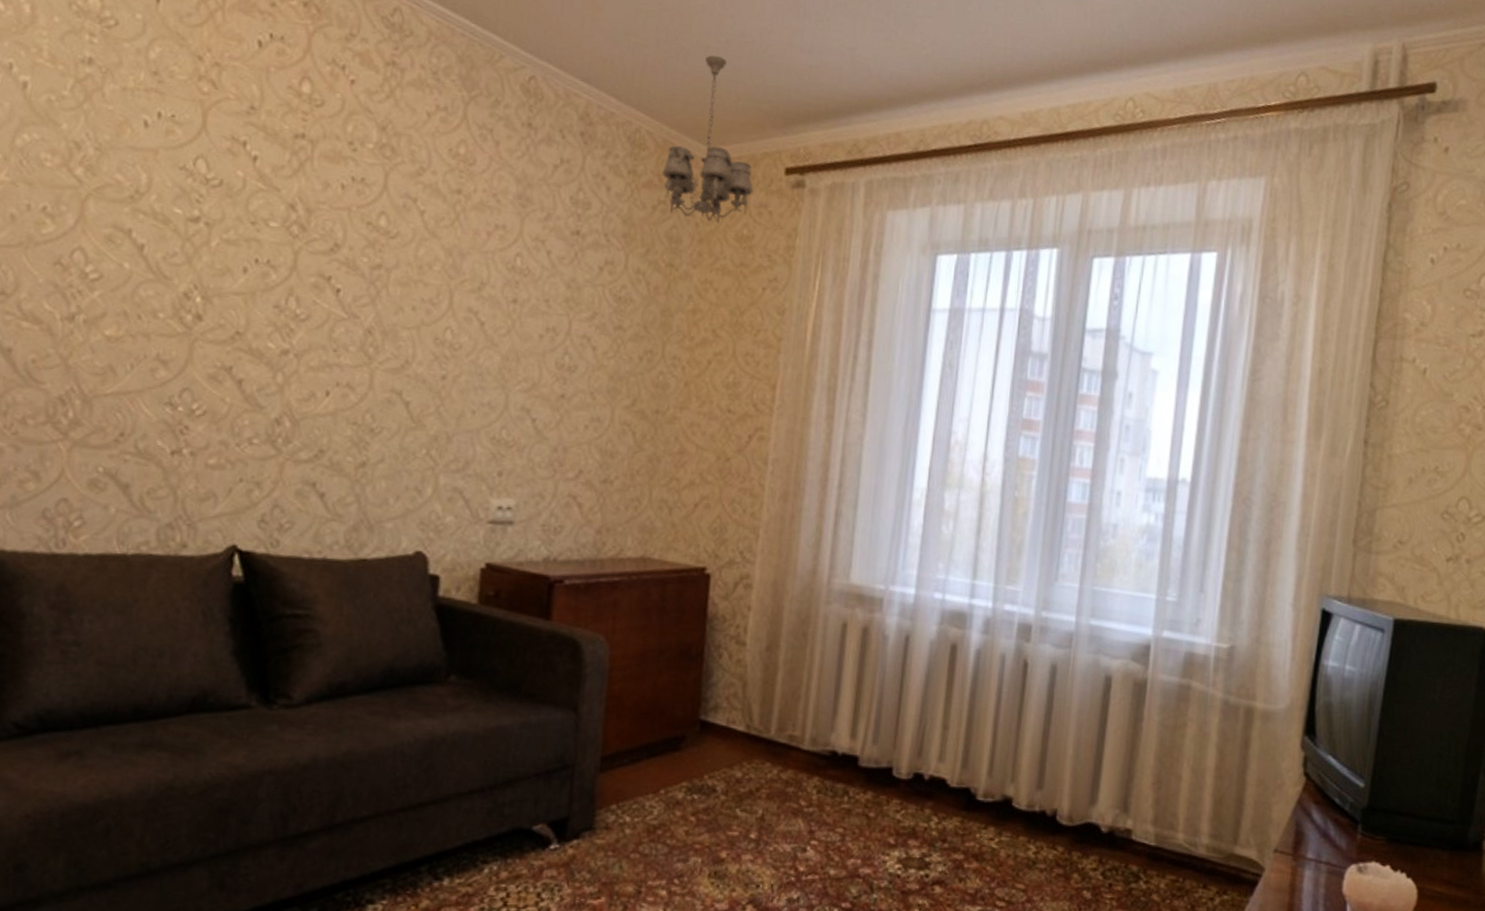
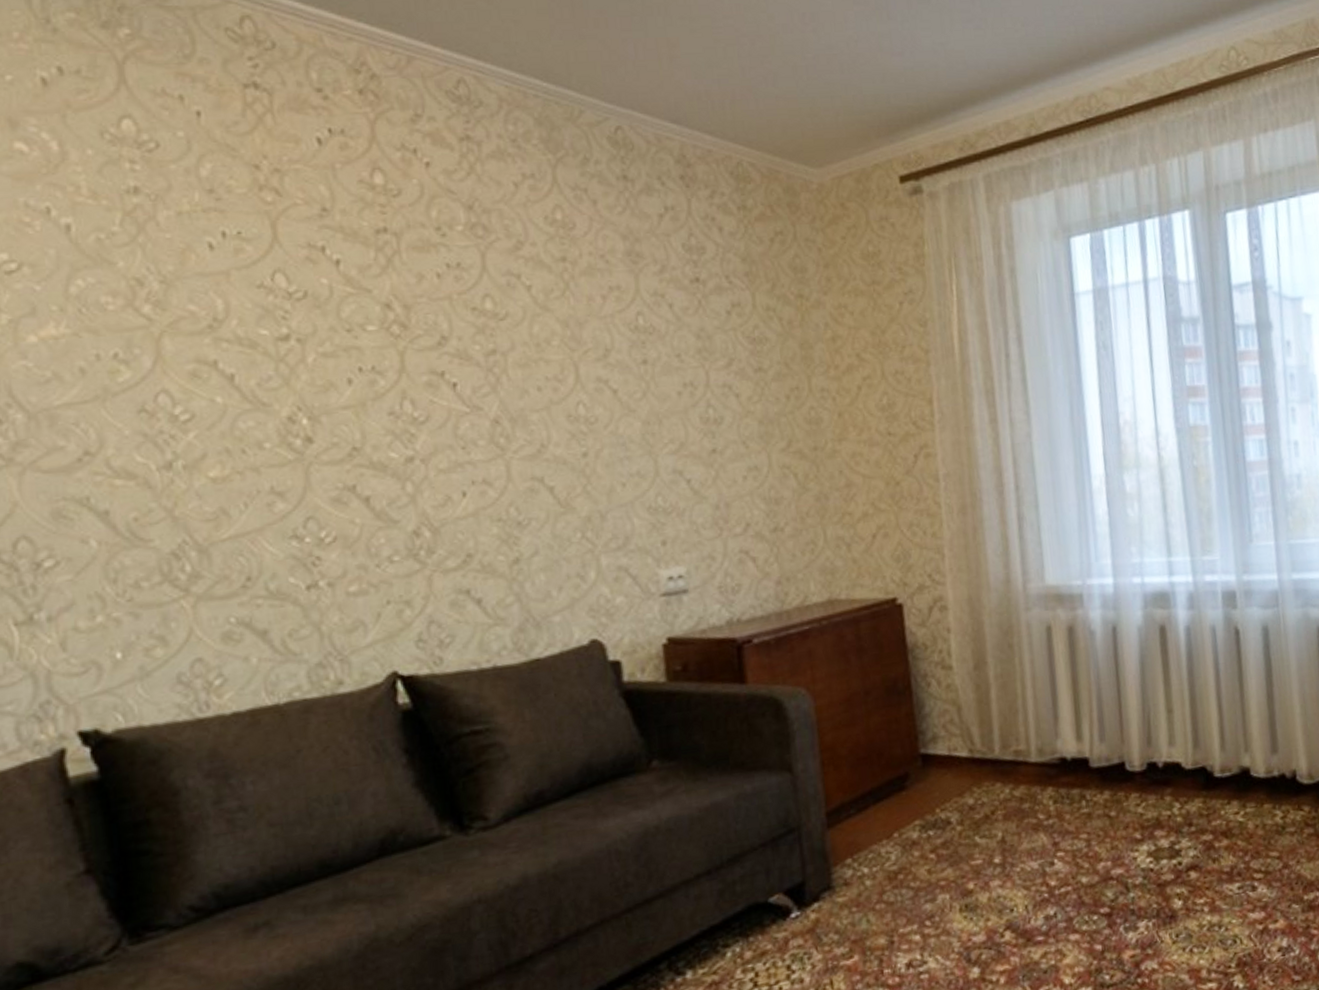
chandelier: present [662,54,754,224] -> none [772,73,871,245]

